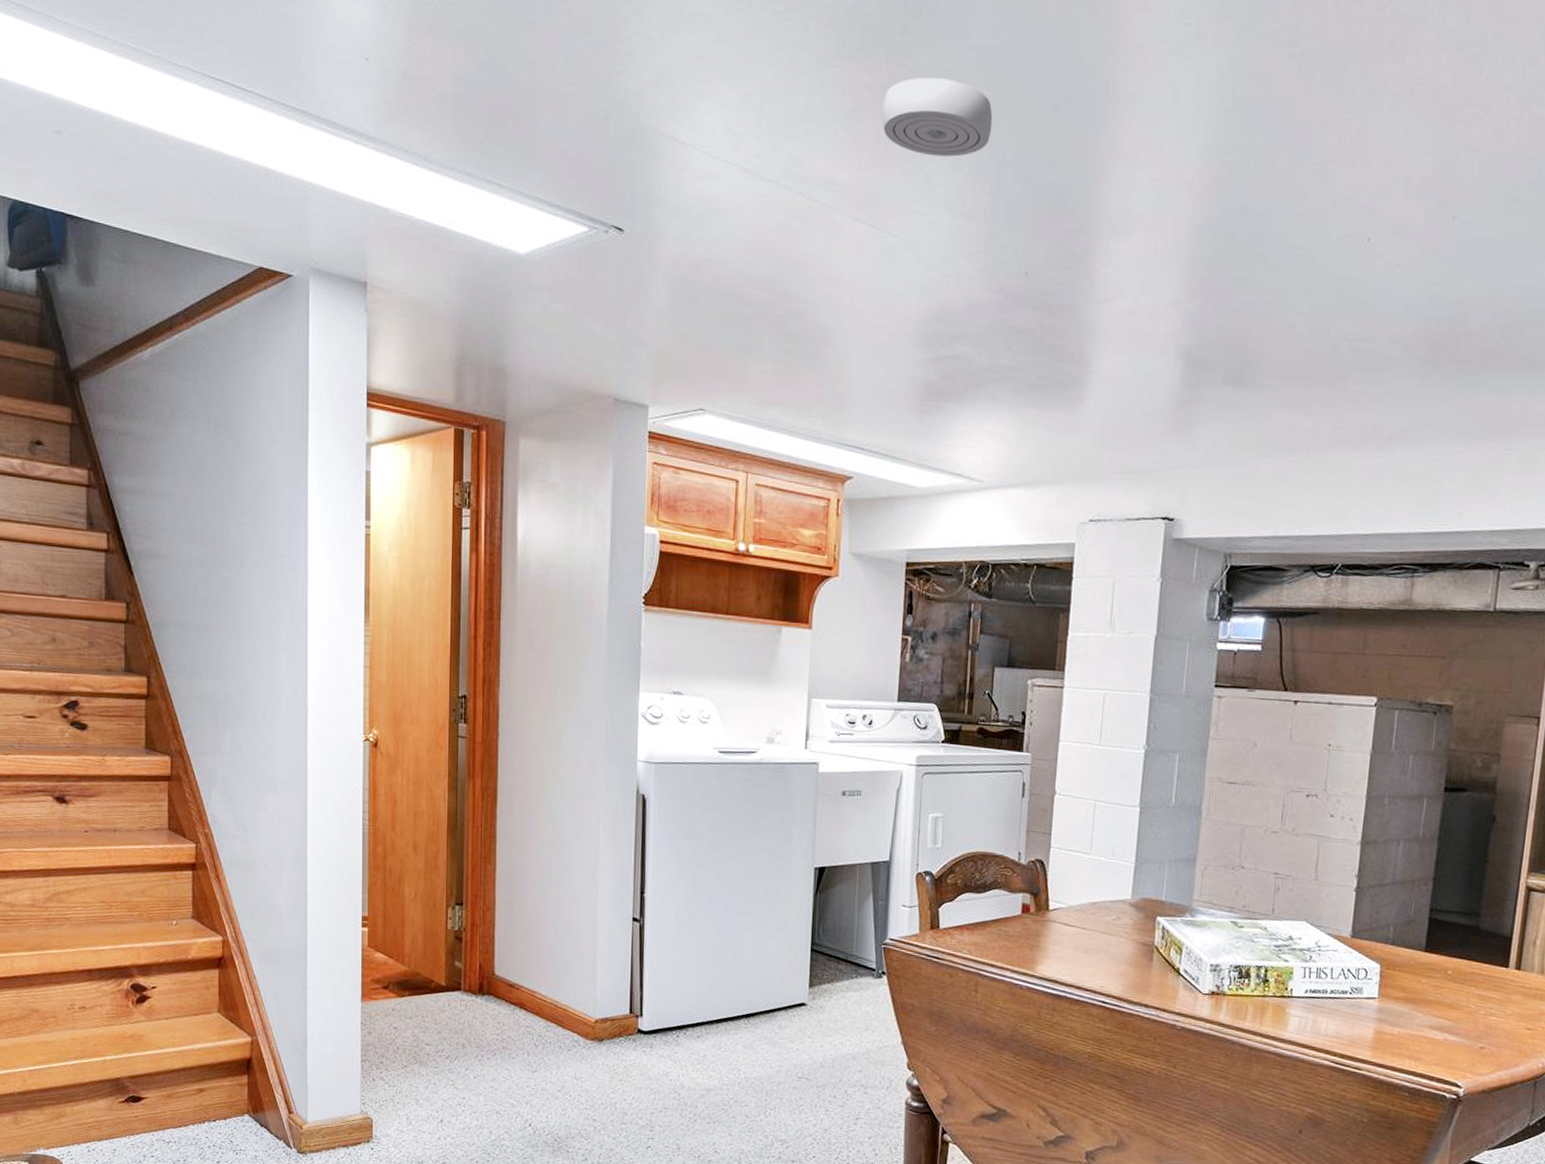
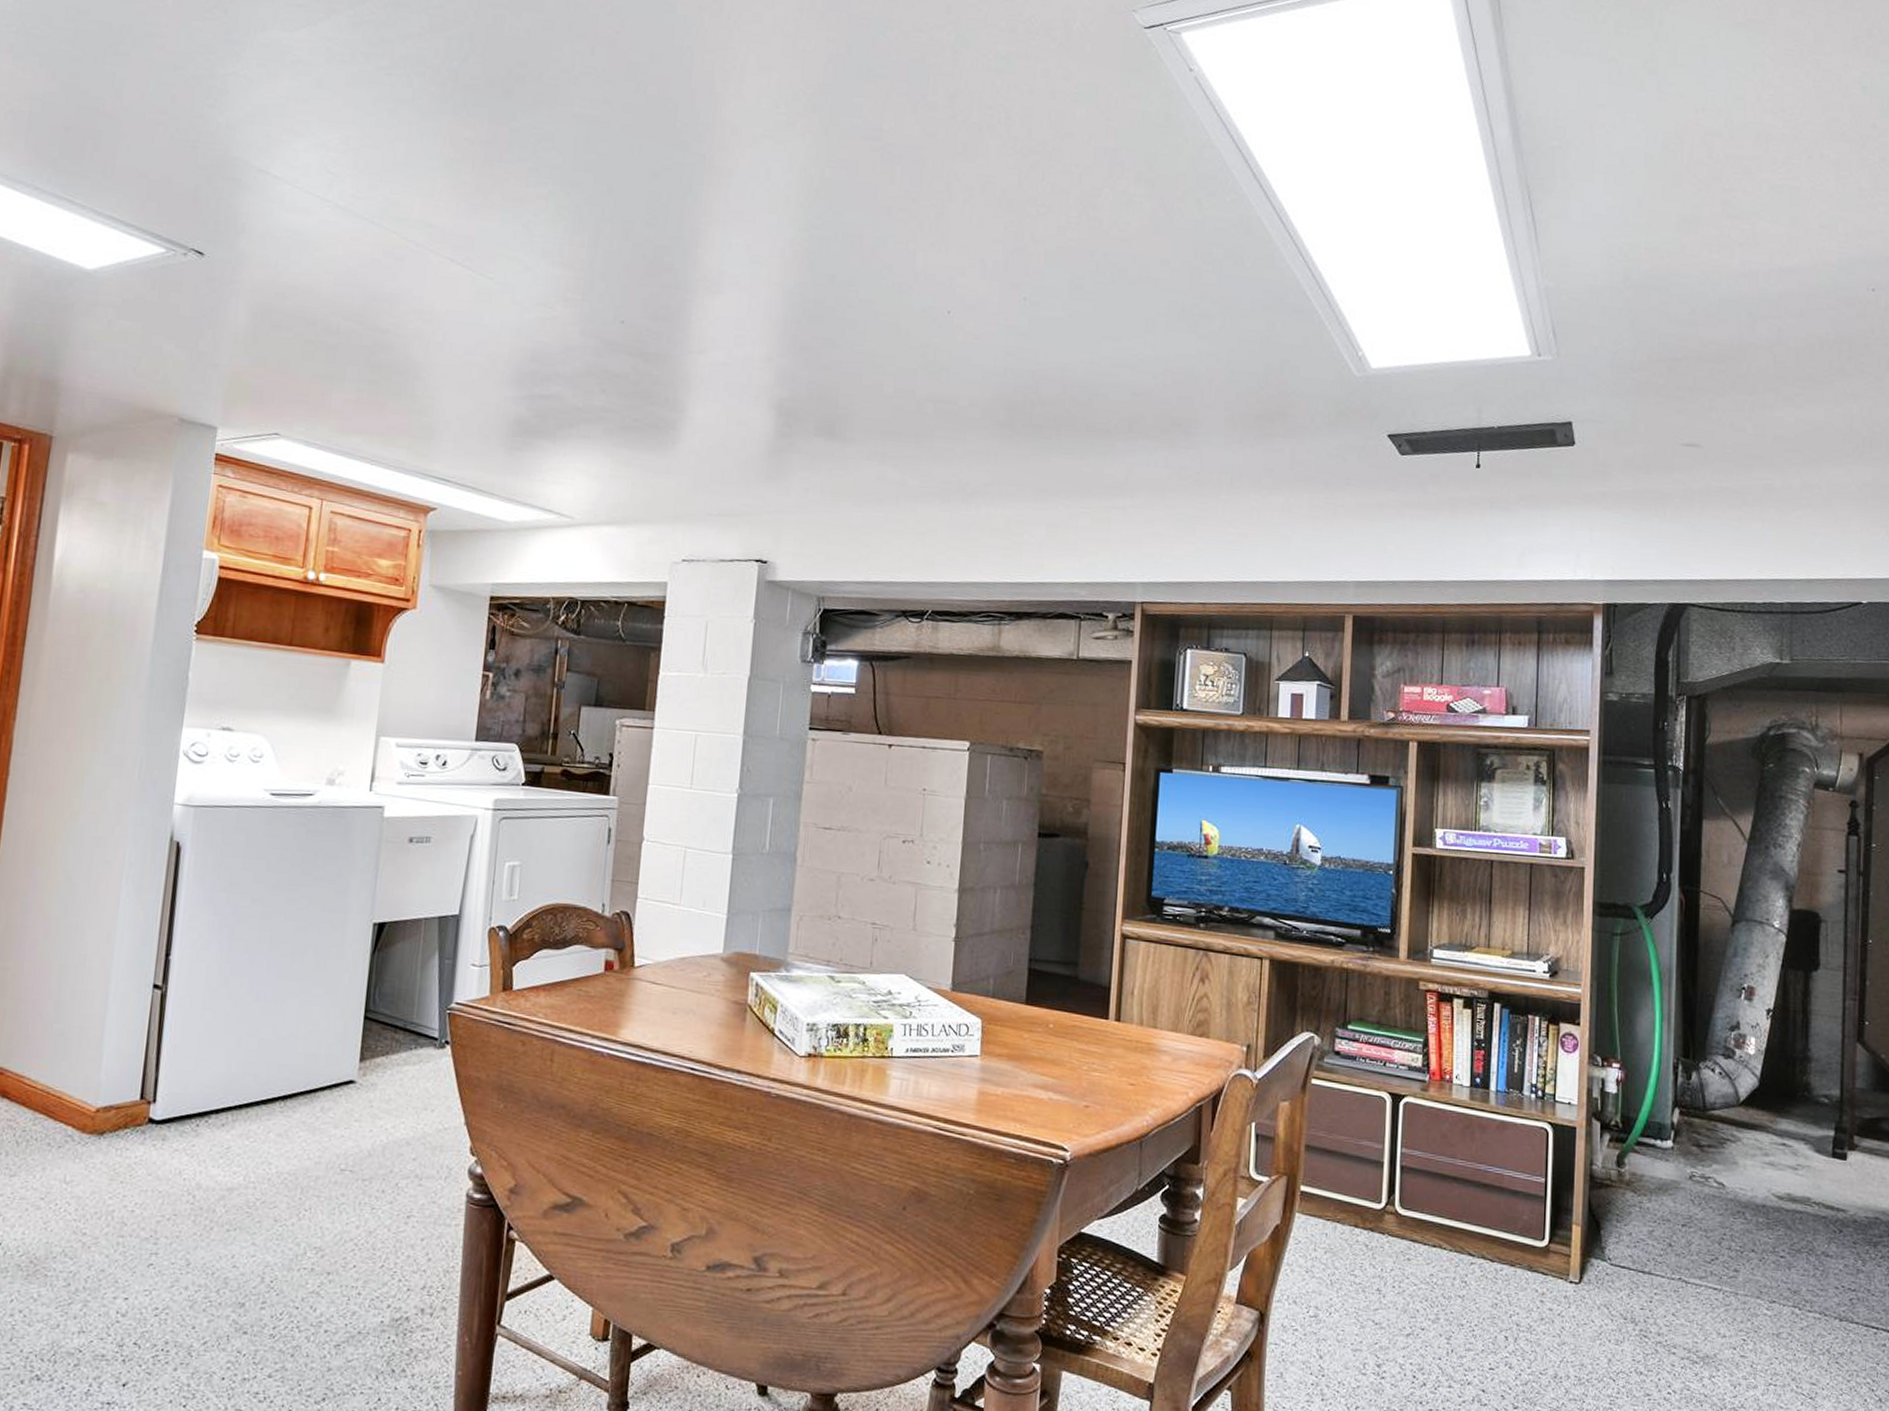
smoke detector: present [882,77,993,157] -> none [482,137,593,211]

